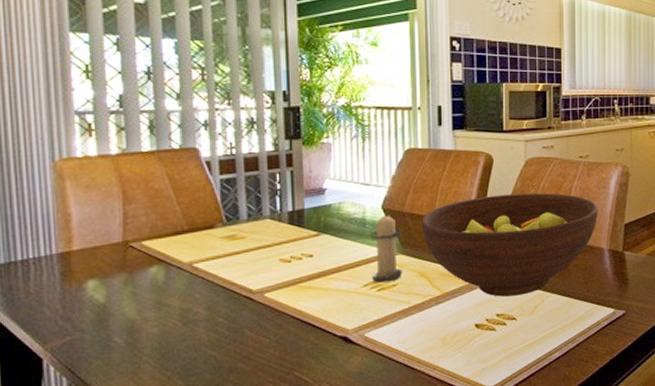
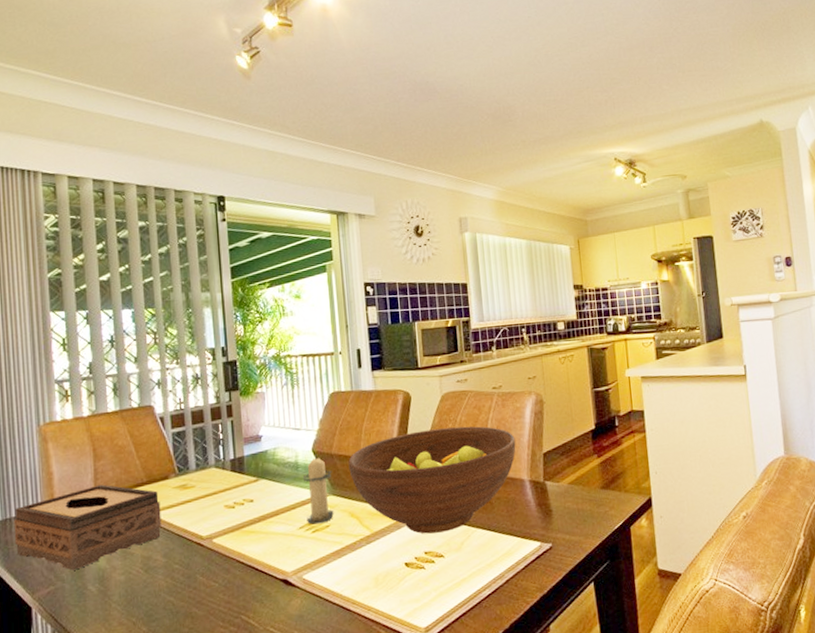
tissue box: none [20,230,205,321] -> present [13,484,162,571]

